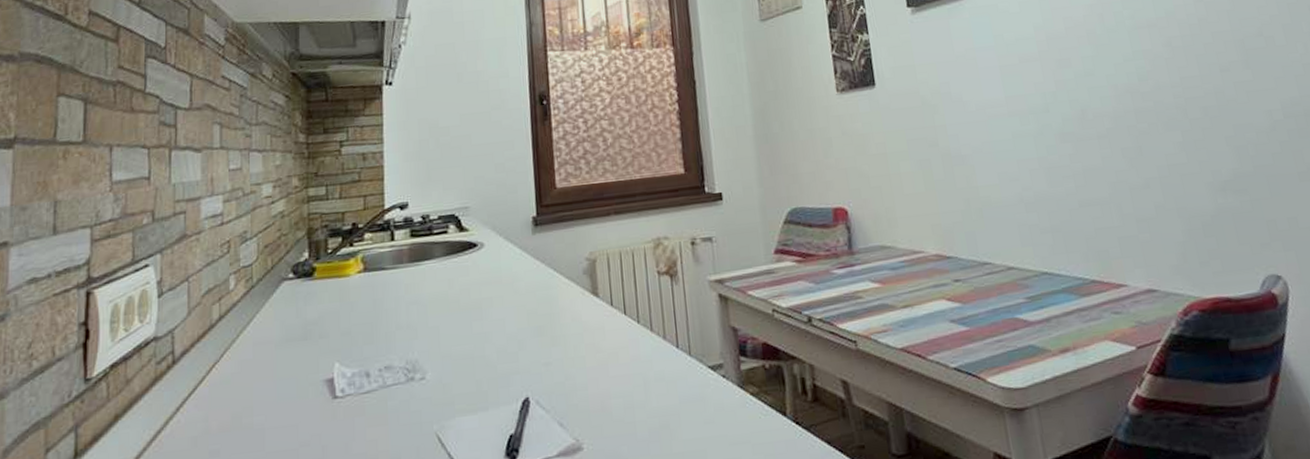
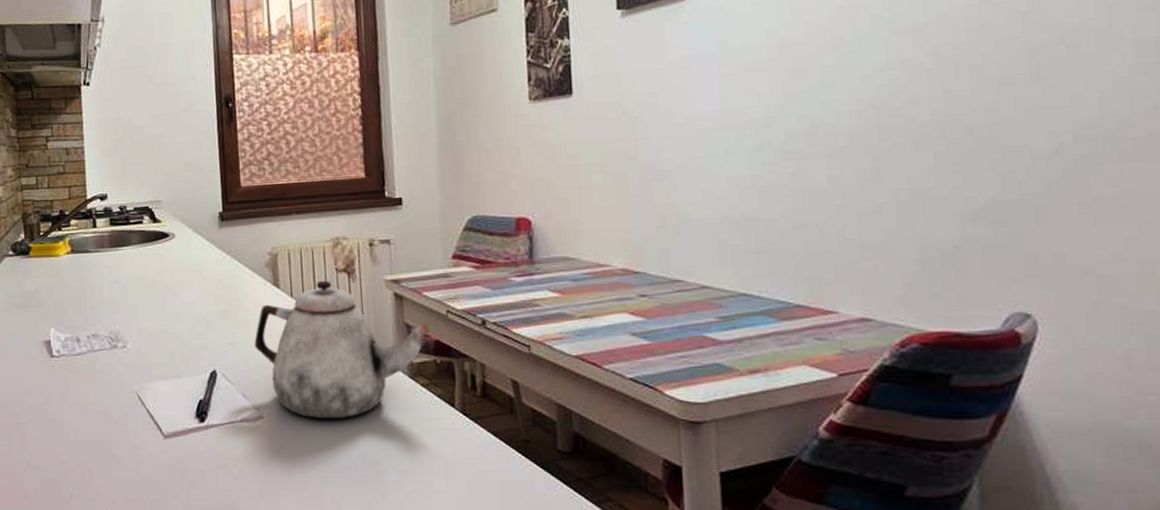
teapot: none [572,285,758,445] -> present [254,280,431,420]

